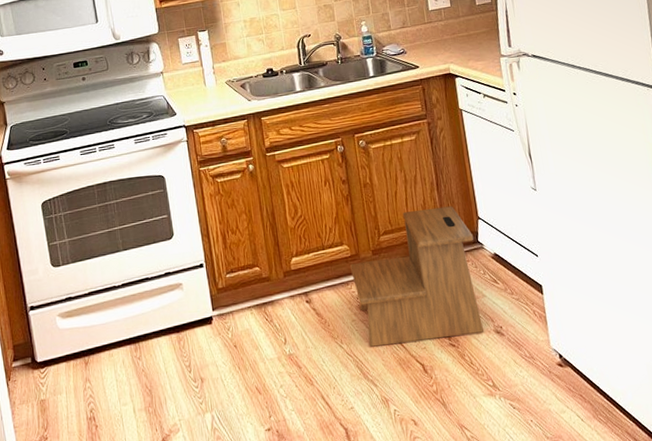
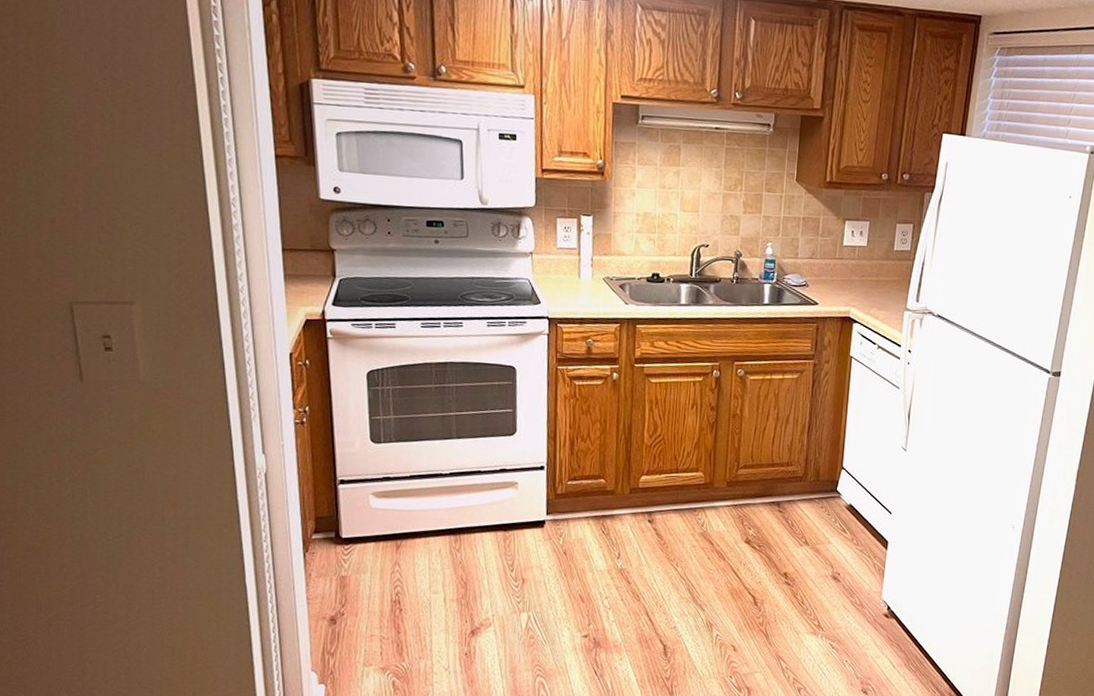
step stool: present [350,206,484,347] -> none [701,450,834,576]

